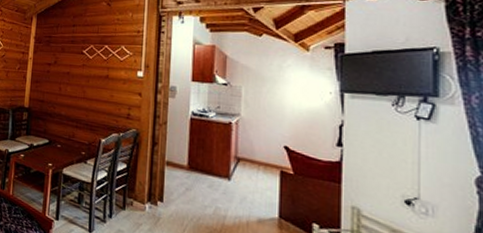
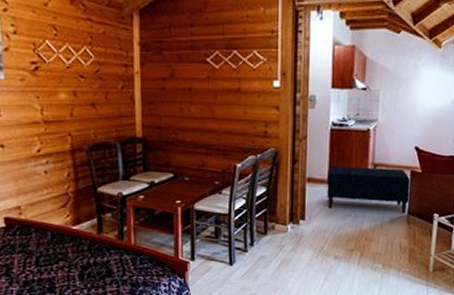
bench: none [186,153,281,217] -> present [327,166,411,214]

